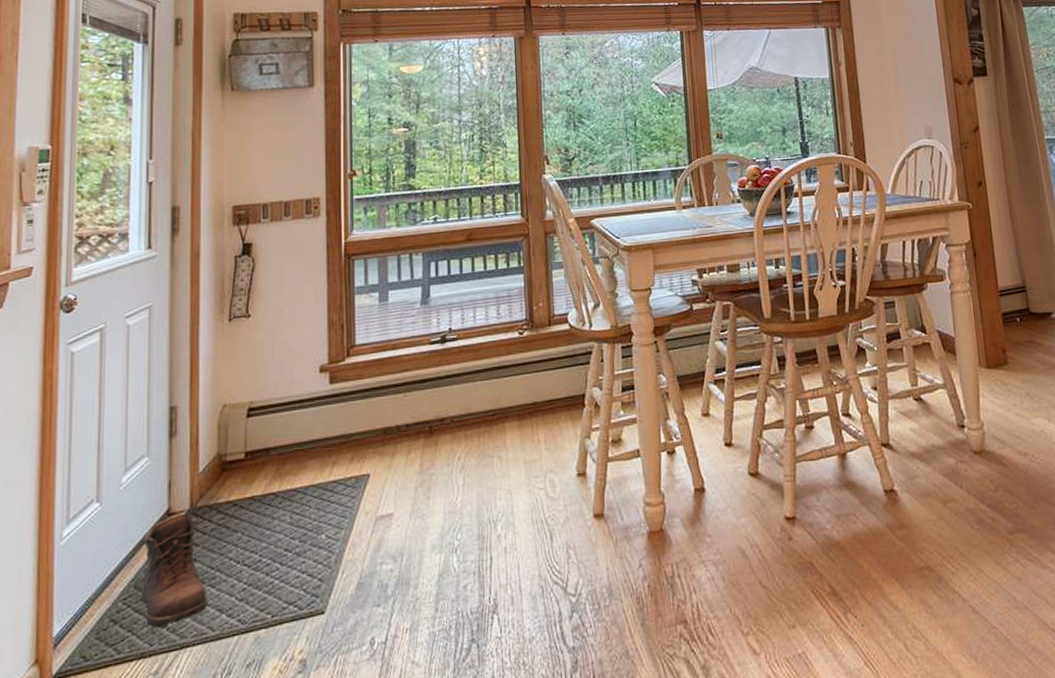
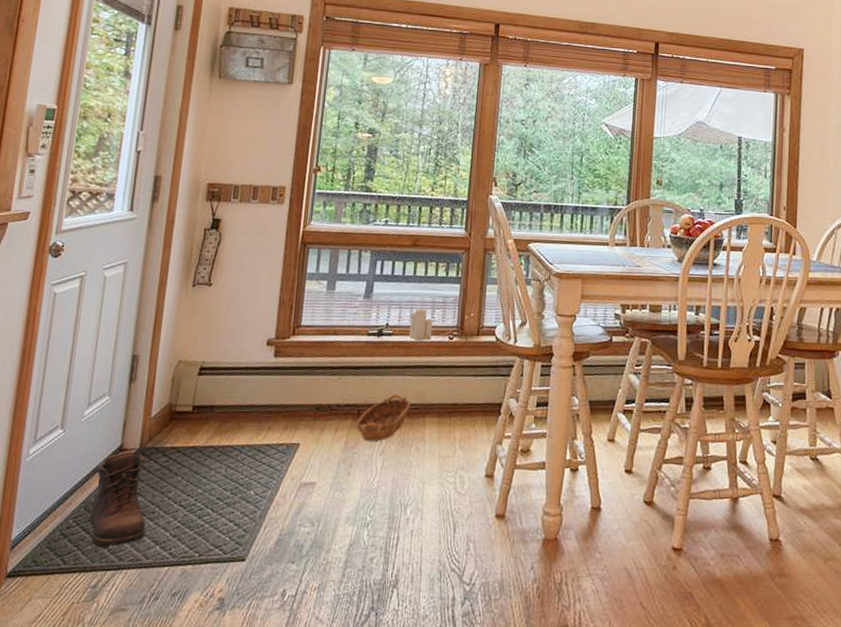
basket: none [429,403,488,458] -> present [356,394,412,441]
candle: none [474,305,500,343] -> present [409,307,433,342]

